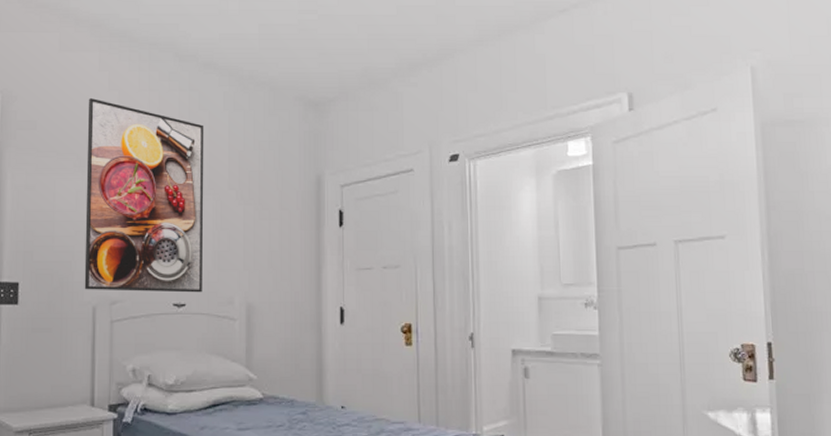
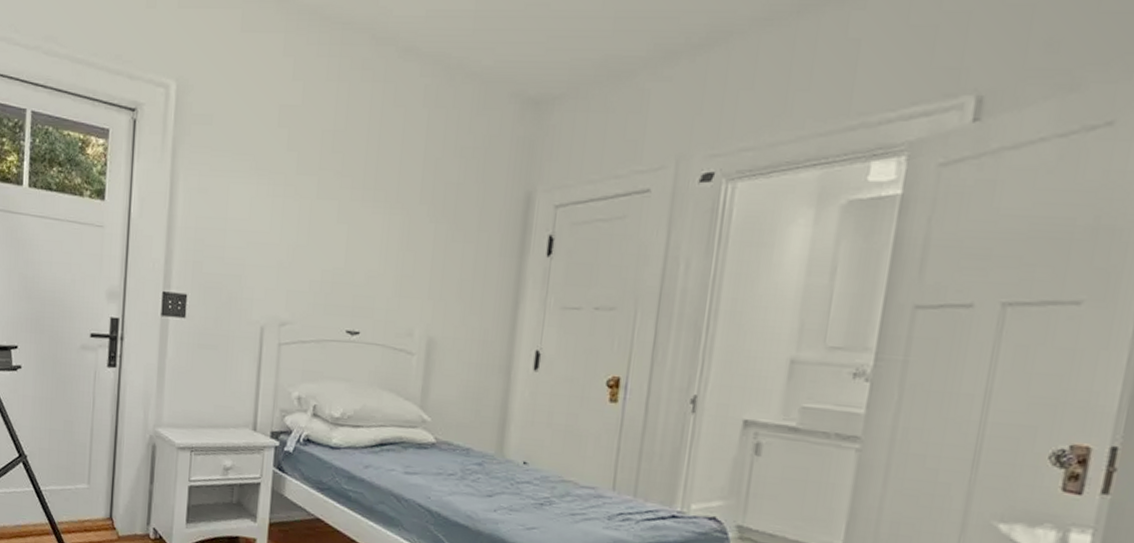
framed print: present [84,98,204,293] -> none [253,89,399,321]

